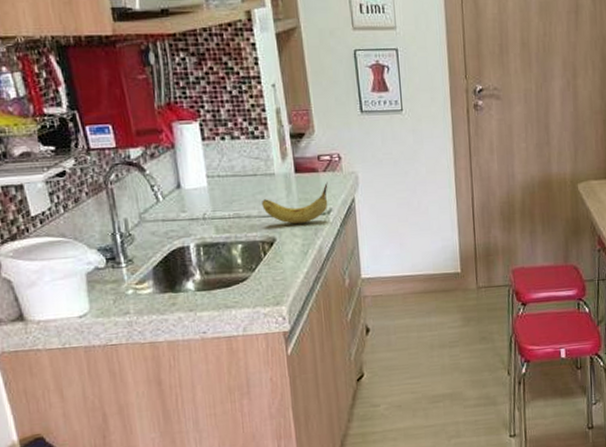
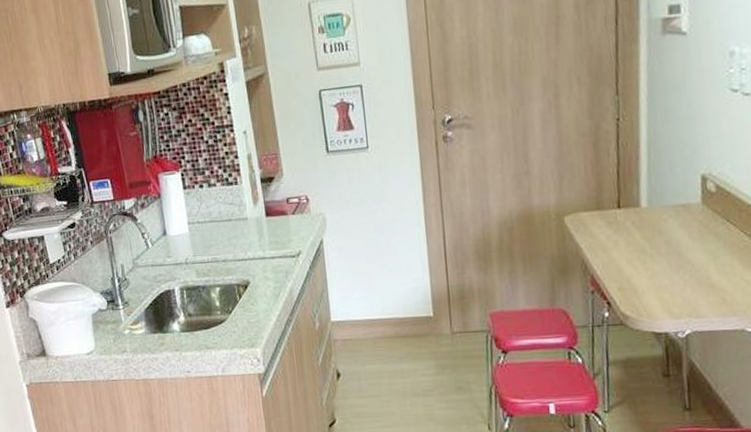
fruit: present [262,182,328,224] -> none [236,224,298,267]

